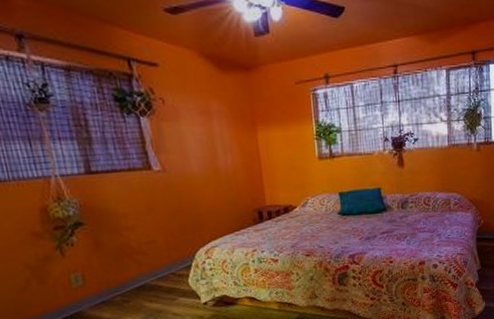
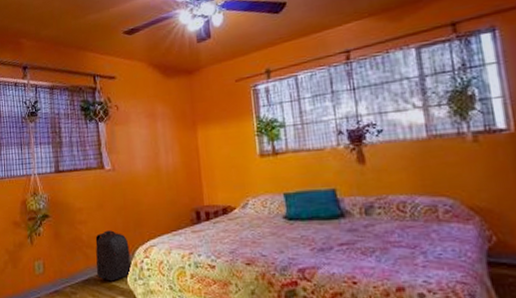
backpack: none [147,234,192,285] -> present [95,230,131,281]

